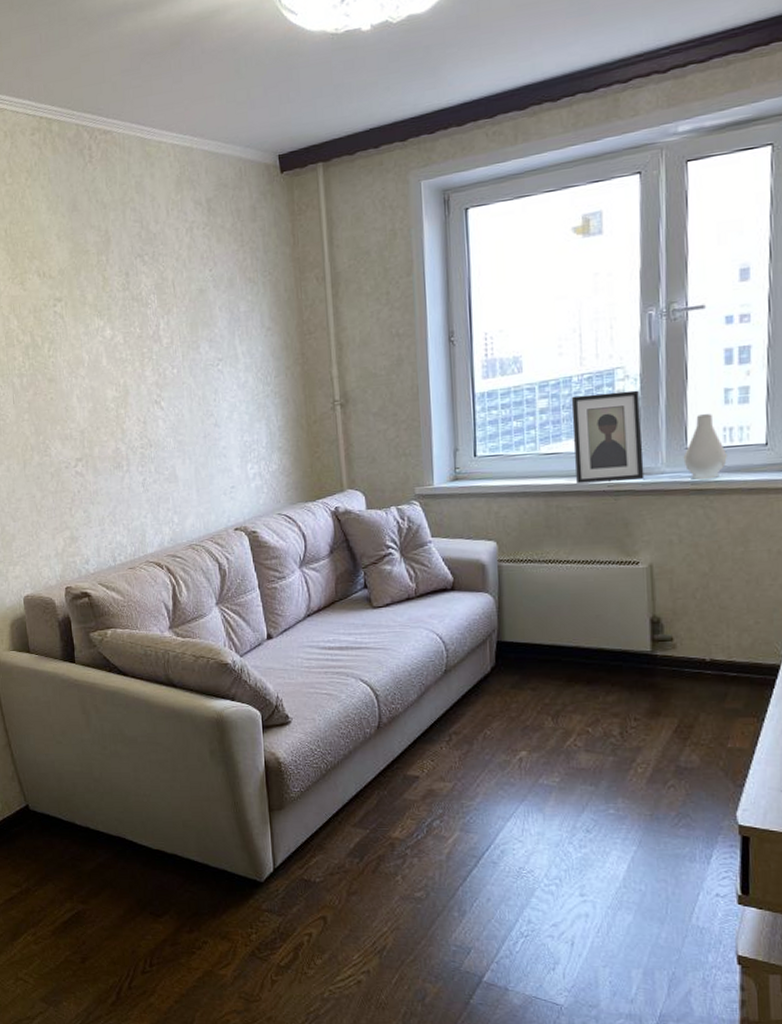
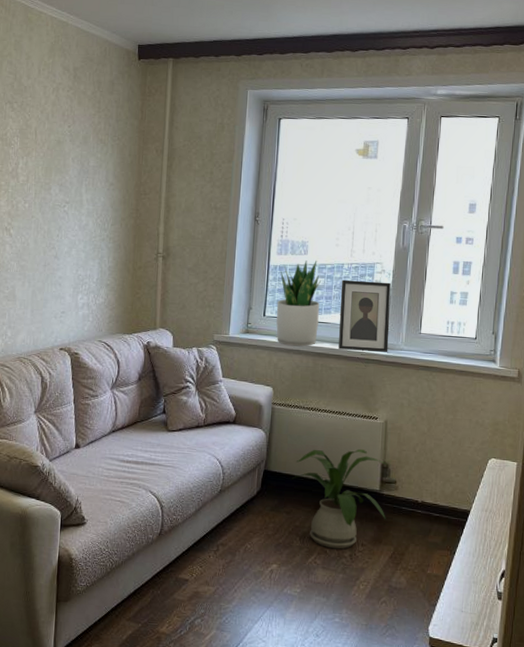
planter: none [489,378,547,489] -> present [276,260,321,347]
house plant: none [531,603,664,727] -> present [290,449,388,549]
vase: present [683,414,727,481] -> none [417,309,448,360]

